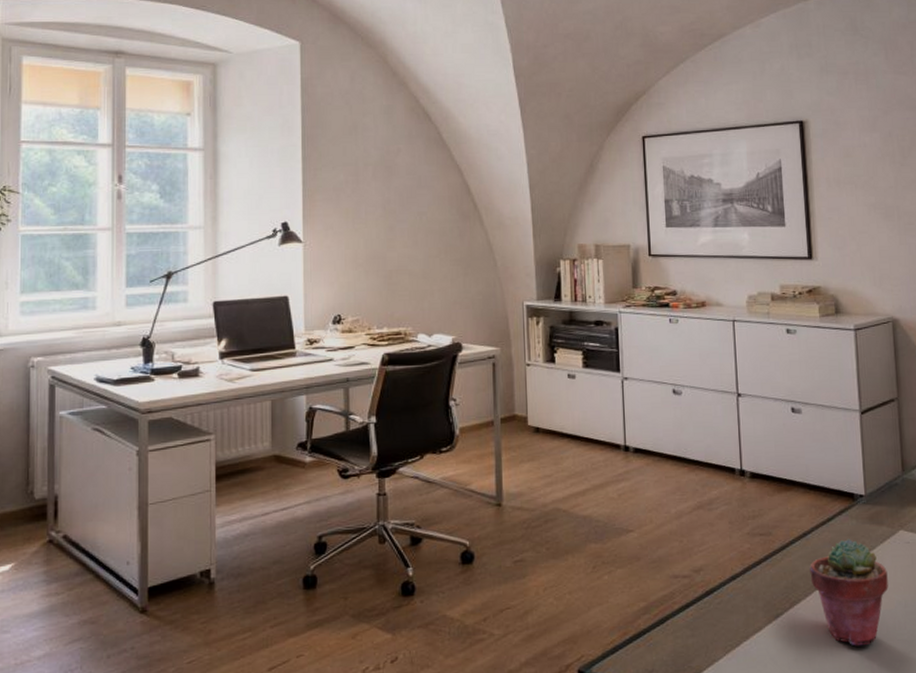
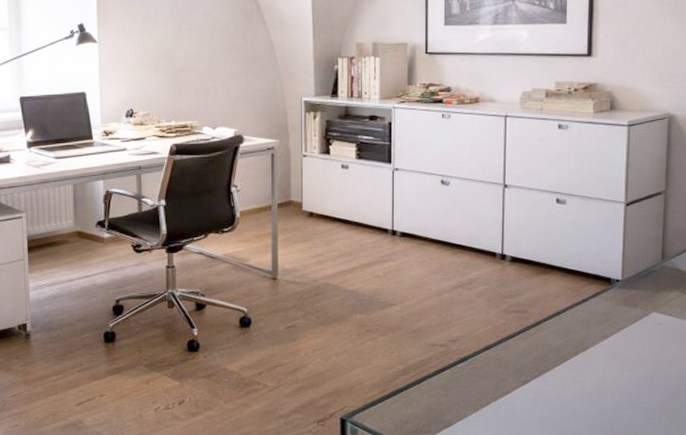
potted succulent: present [809,539,889,646] -> none [560,318,636,411]

